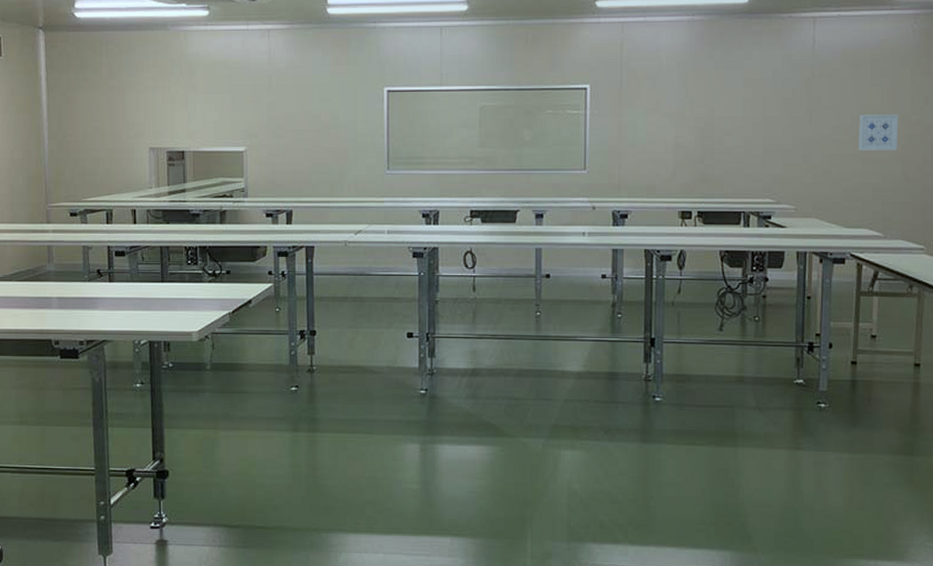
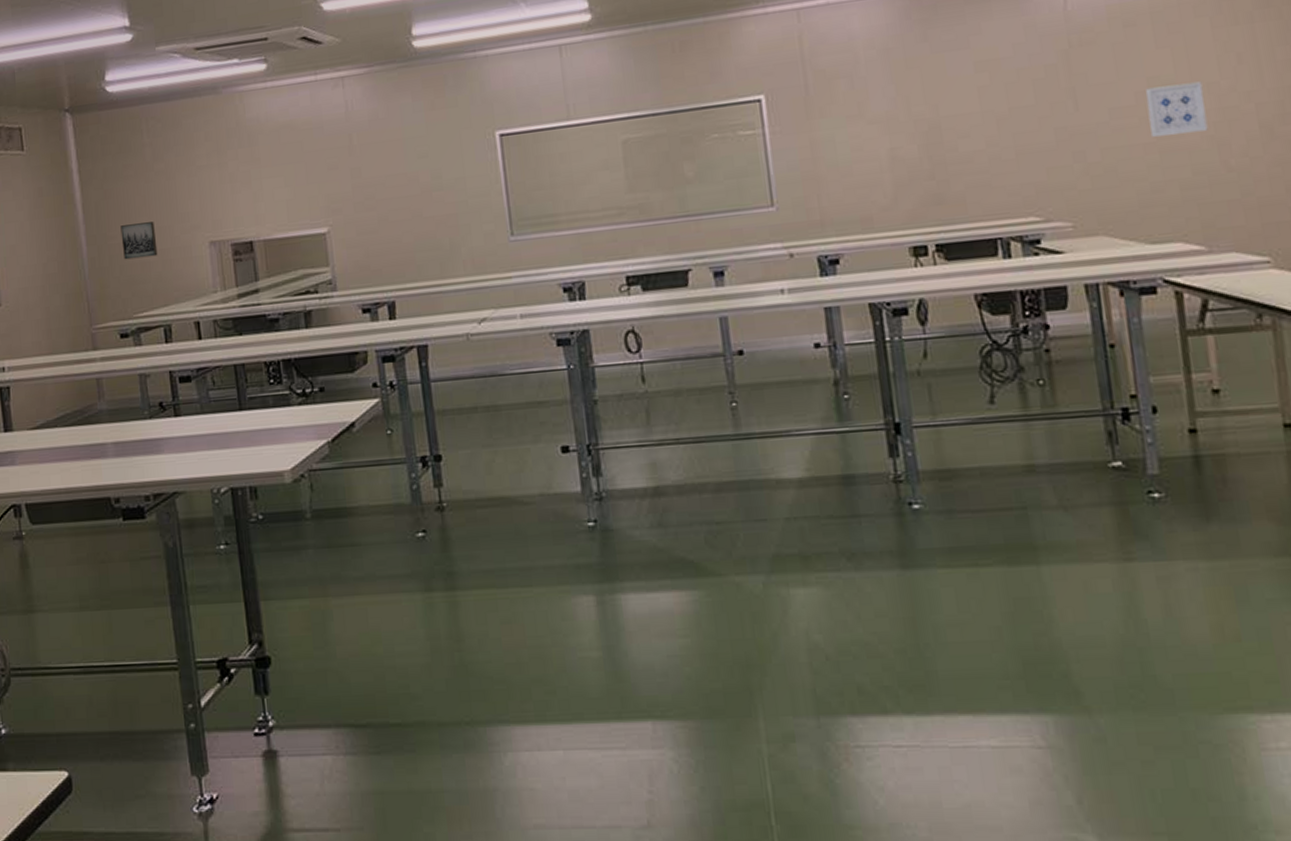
wall art: none [77,126,107,154] -> present [120,221,158,260]

